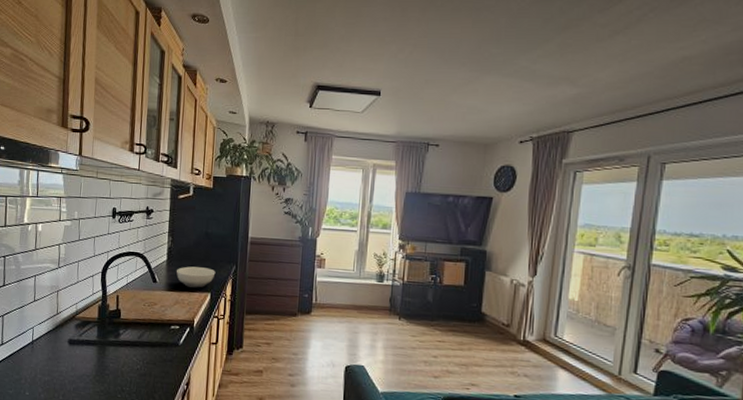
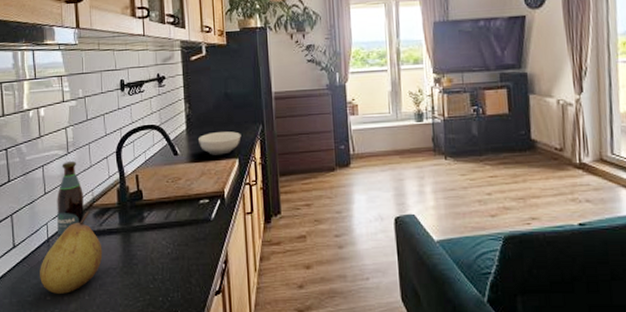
fruit: none [22,321,80,392] -> present [40,211,103,294]
bottle: none [41,275,68,342] -> present [57,161,84,238]

